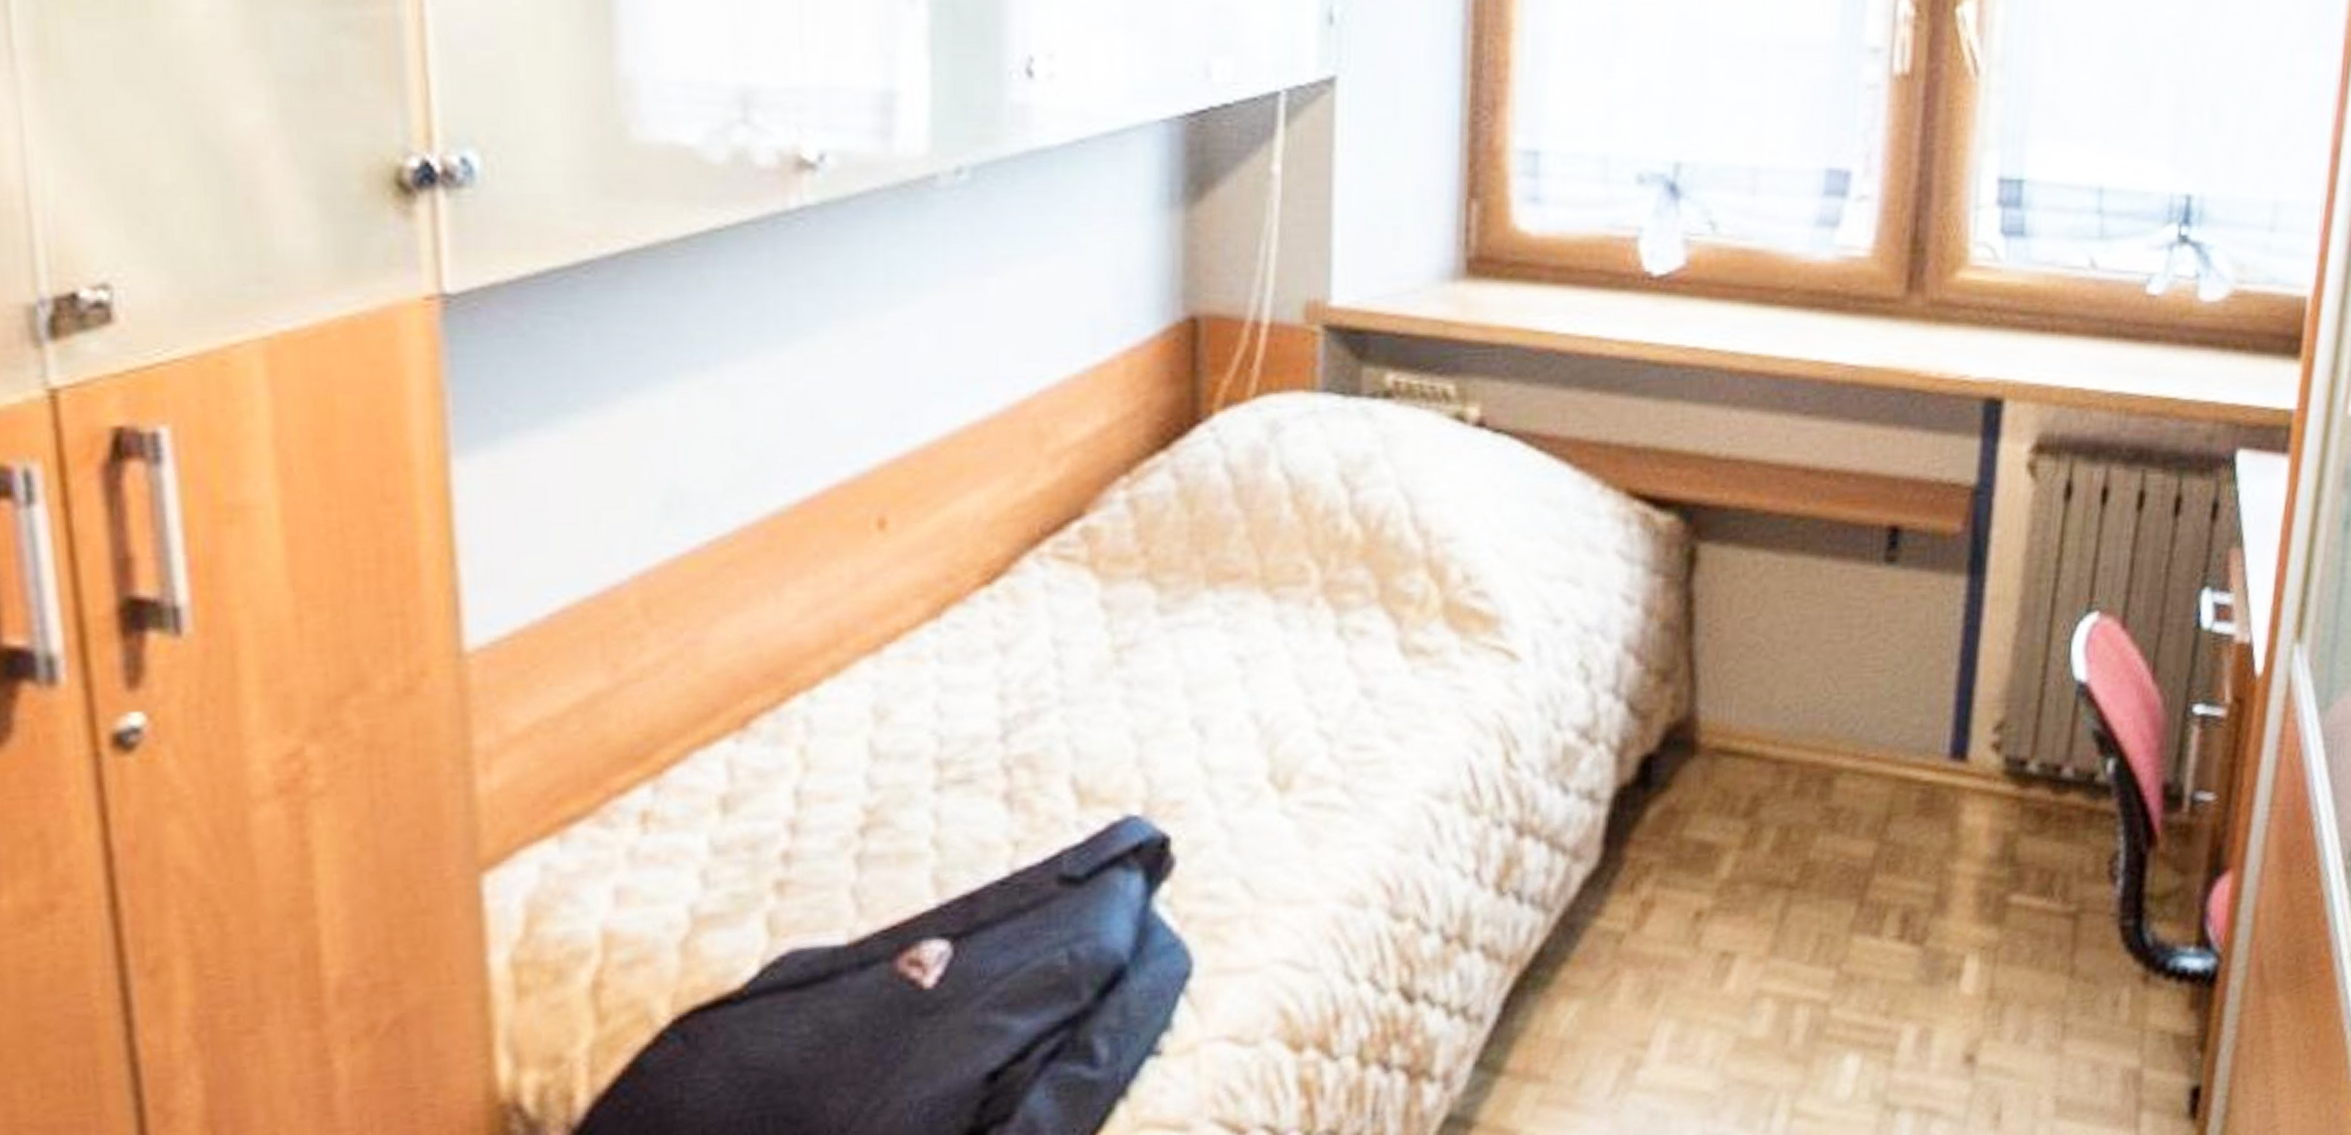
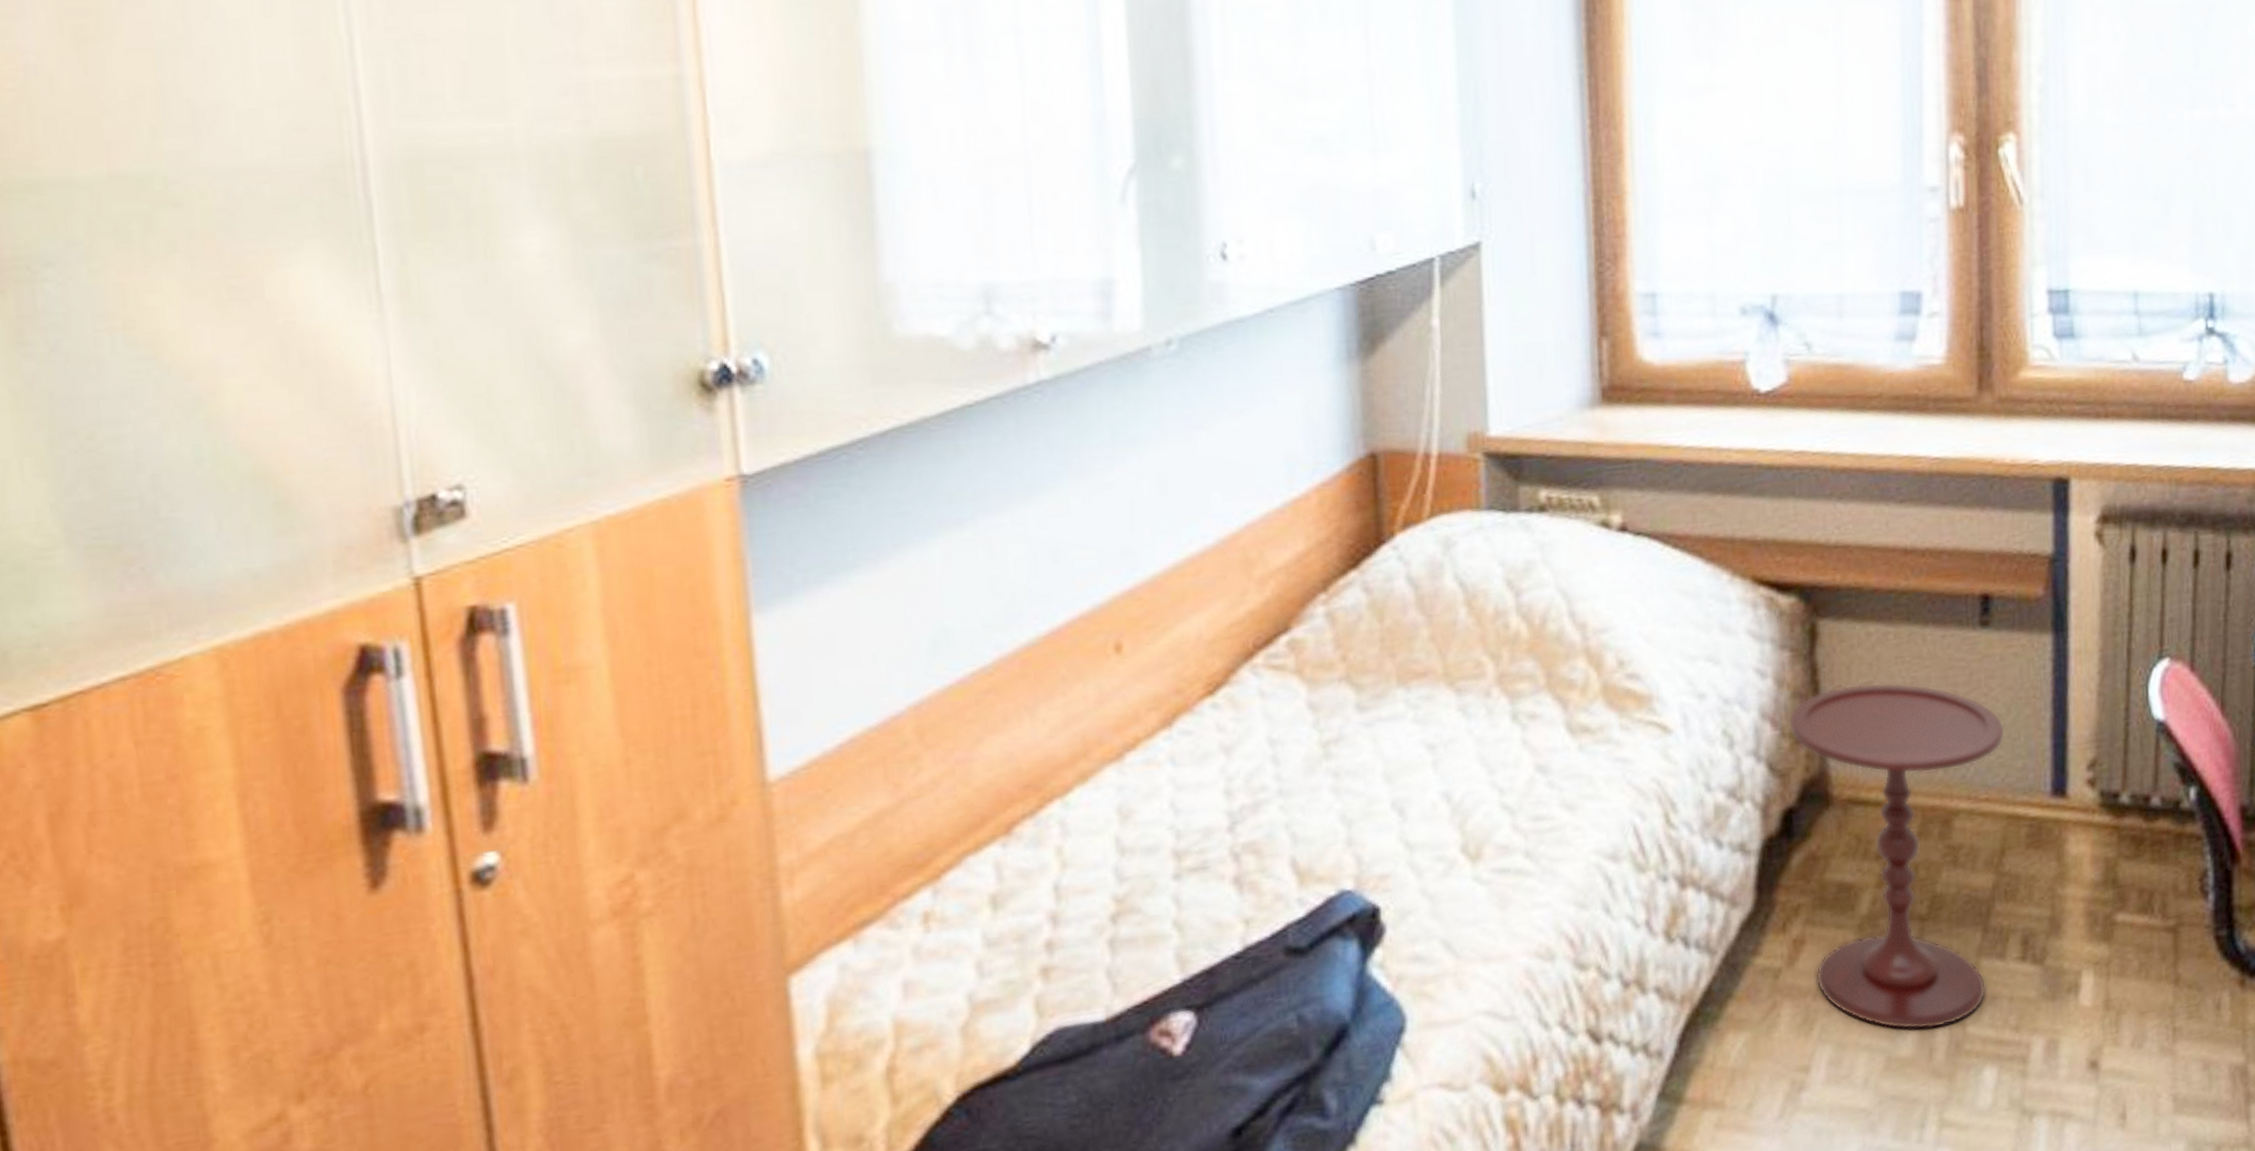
side table: none [1655,618,1903,1010] -> present [1788,682,2005,1030]

